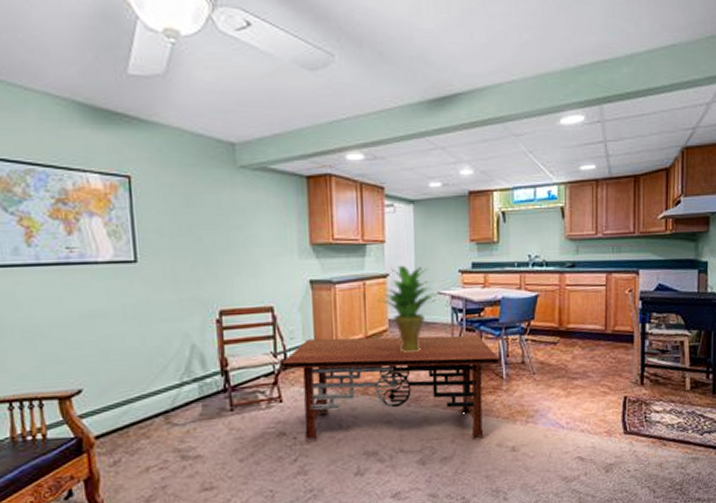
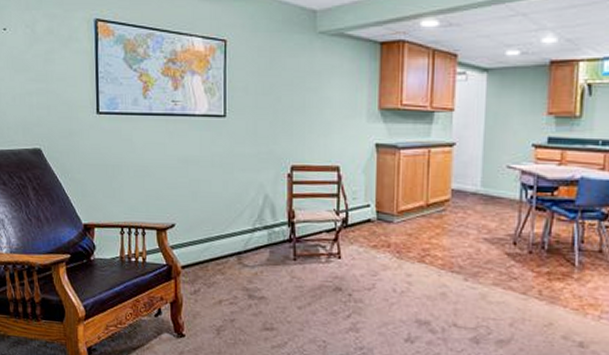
coffee table: present [281,335,500,441] -> none [342,201,573,327]
potted plant: present [377,265,438,352] -> none [441,134,506,225]

